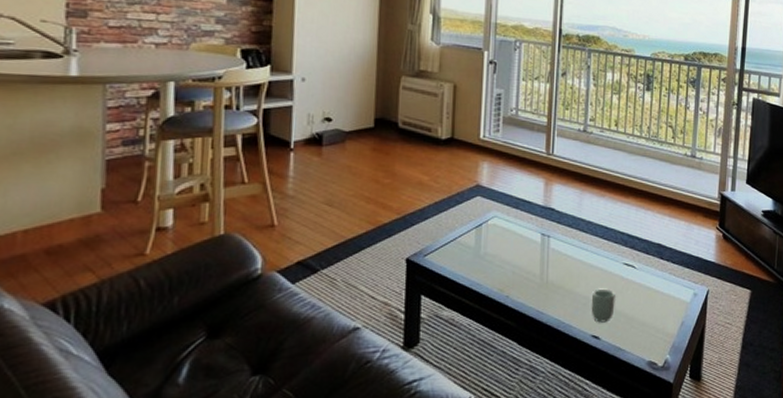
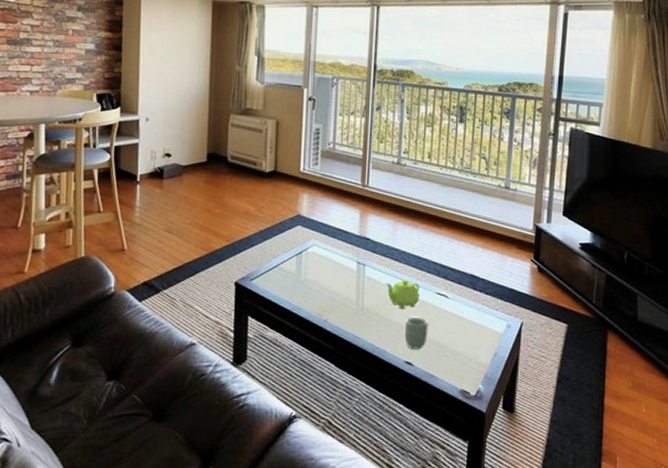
teapot: none [572,250,607,282] -> present [386,279,420,309]

